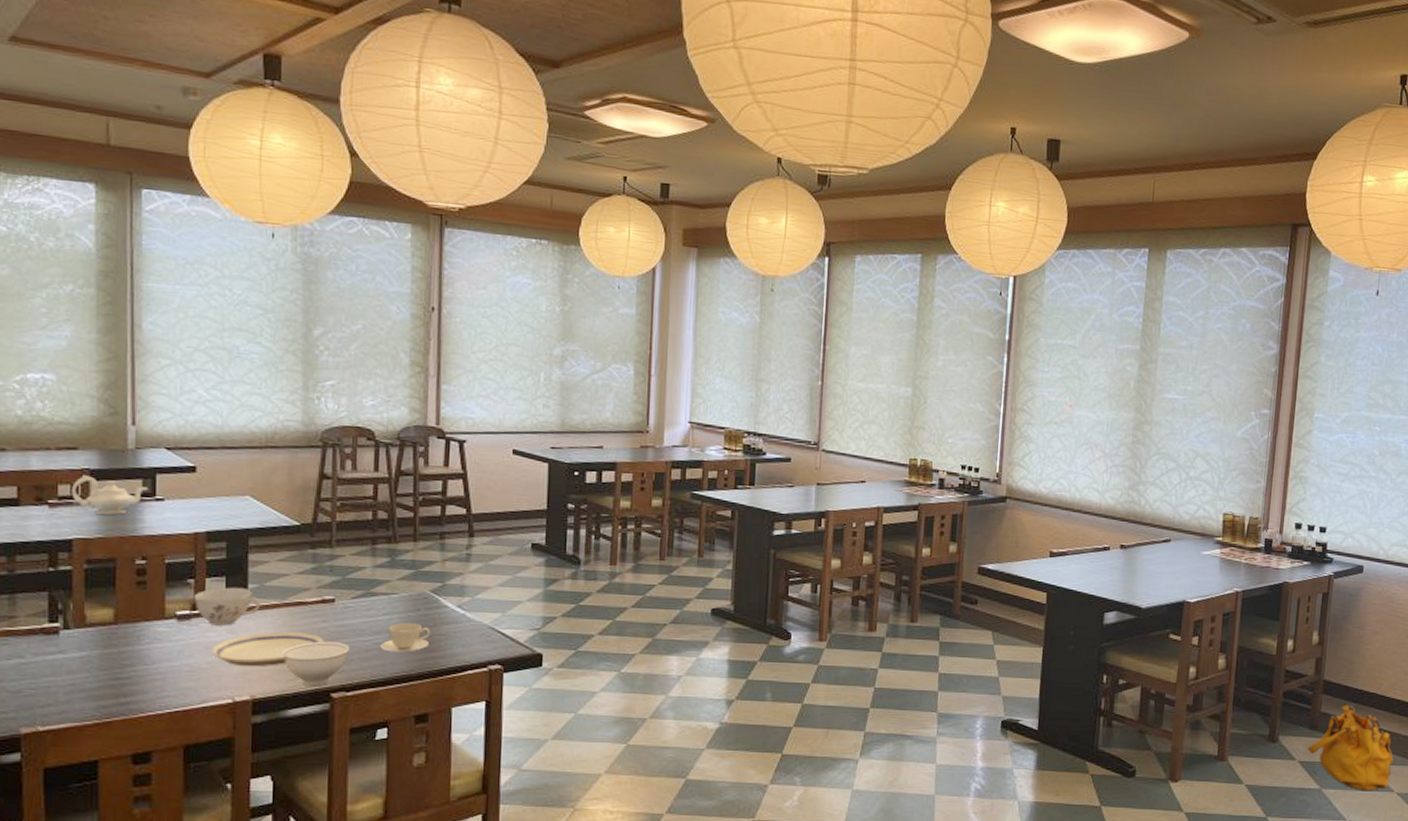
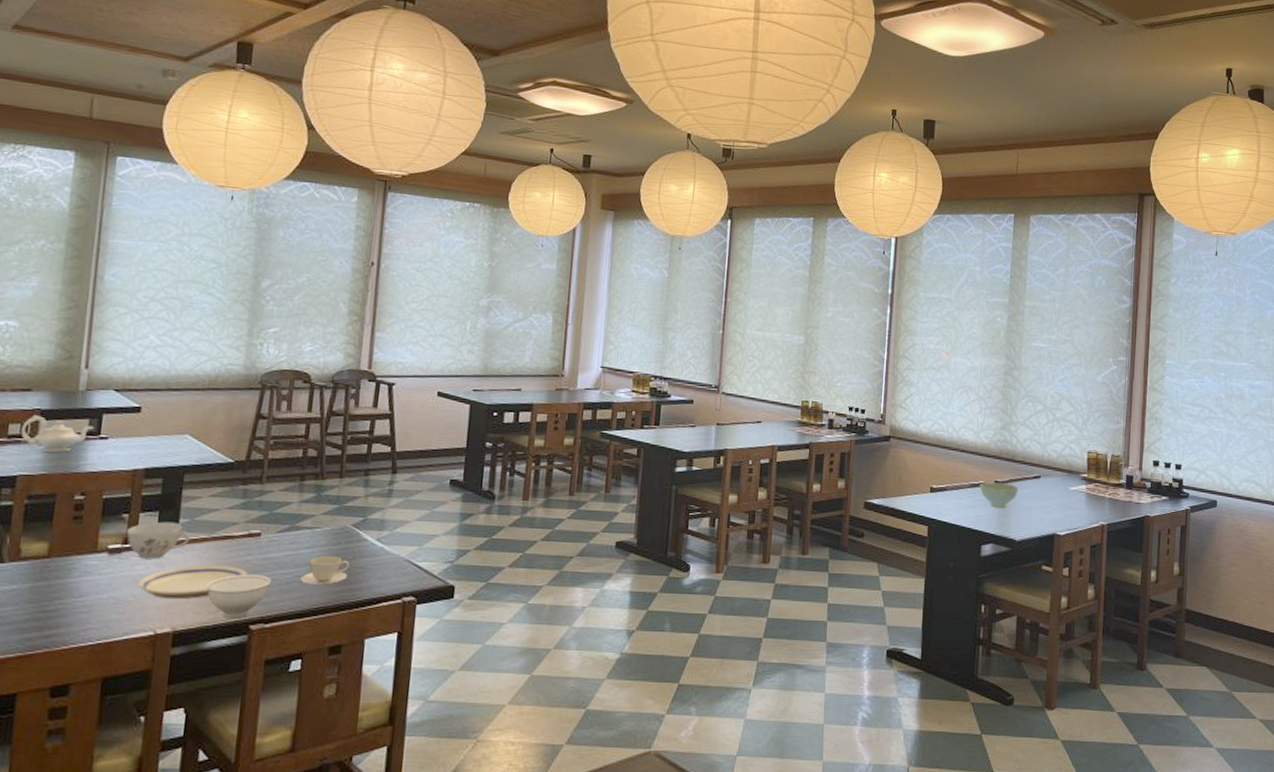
bowl: none [1103,546,1147,573] -> present [979,482,1020,508]
handbag: present [1307,705,1394,790] -> none [1173,633,1255,717]

